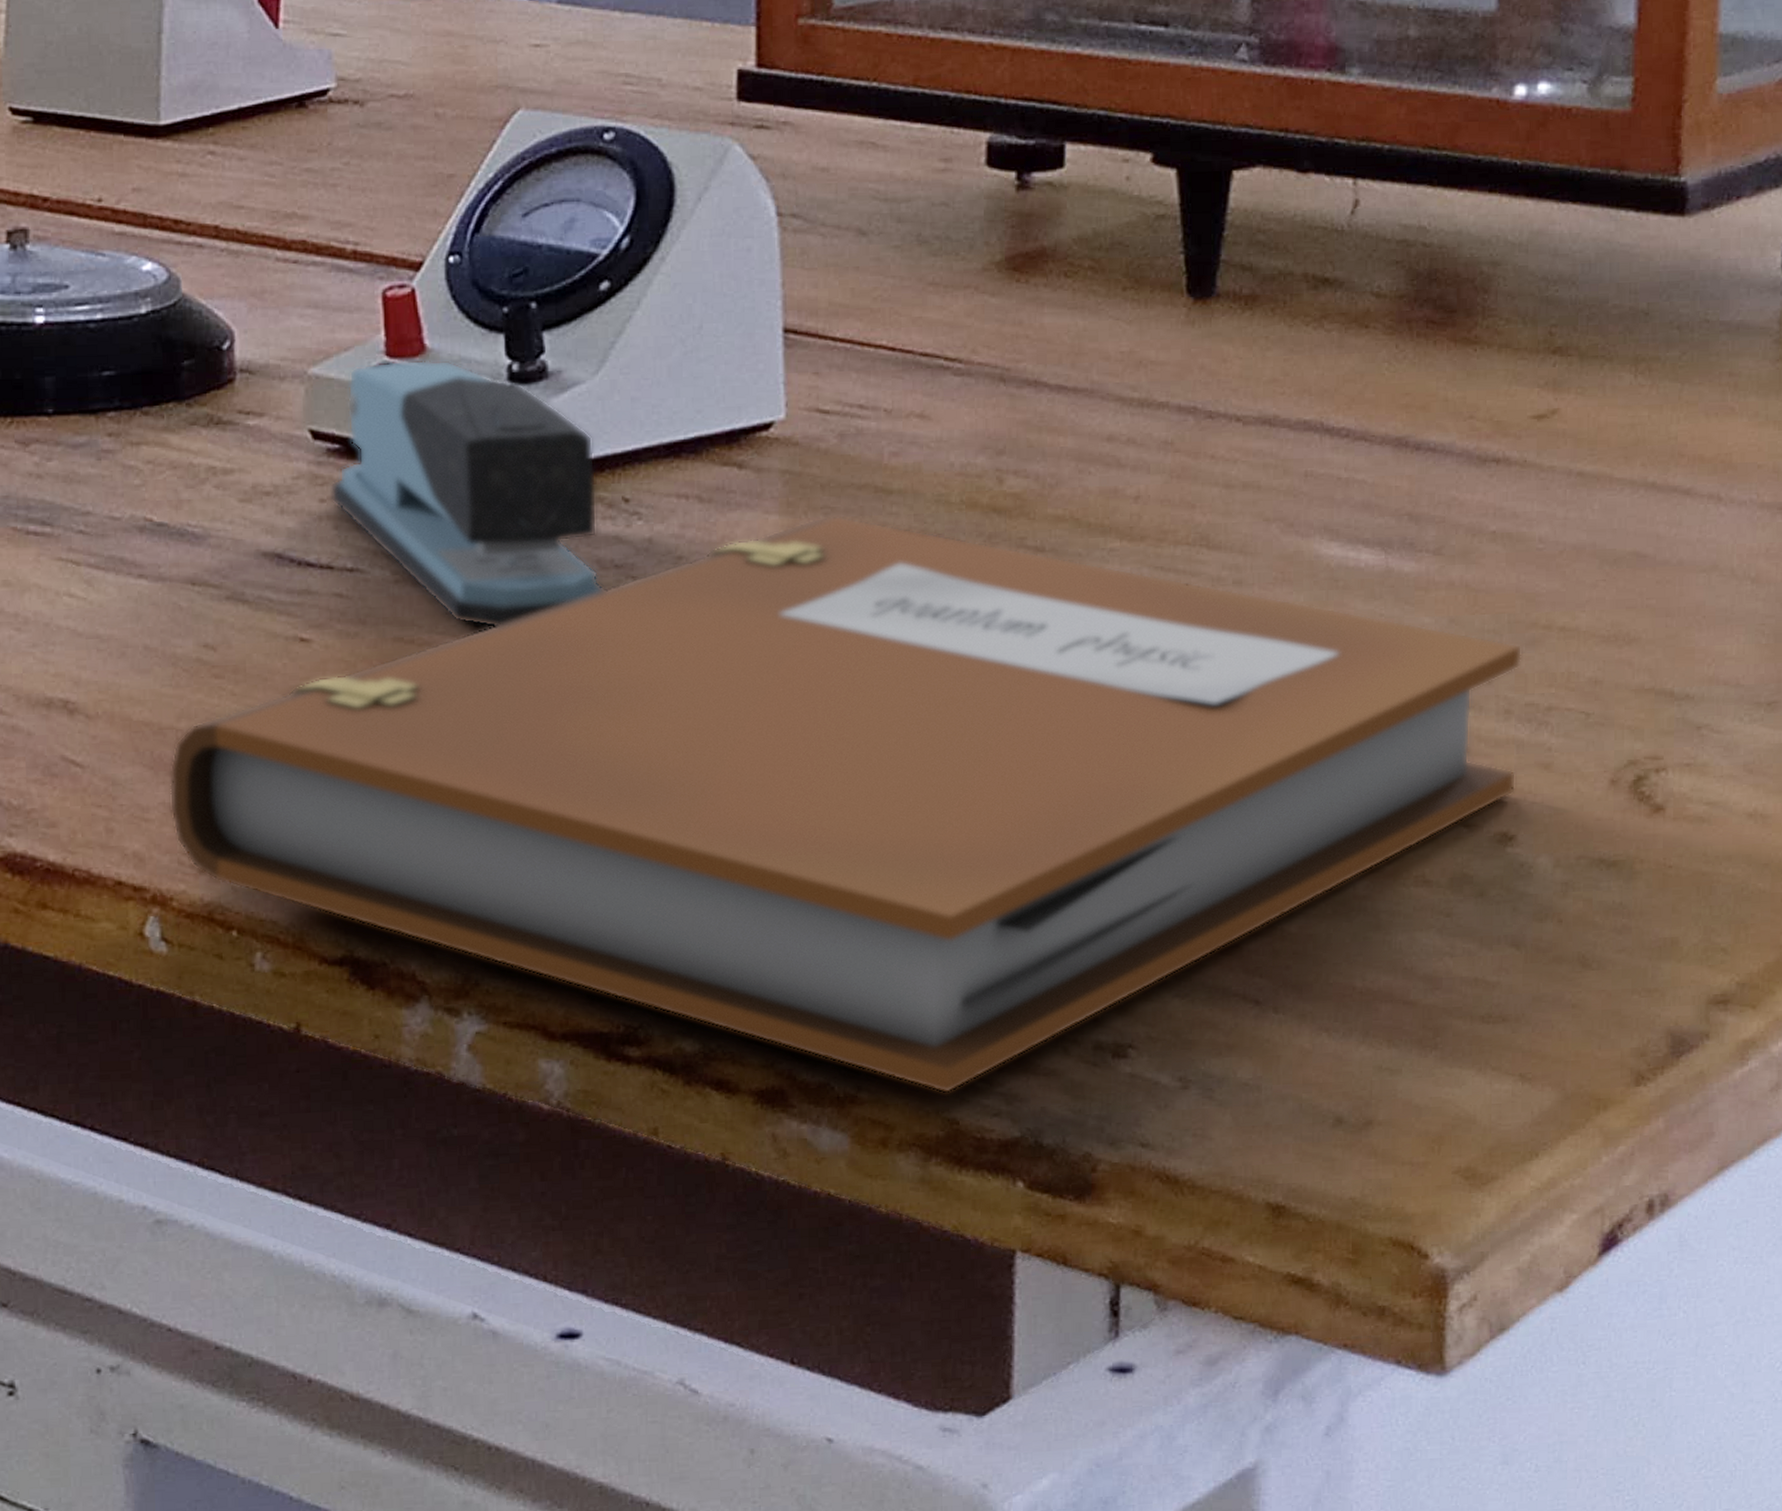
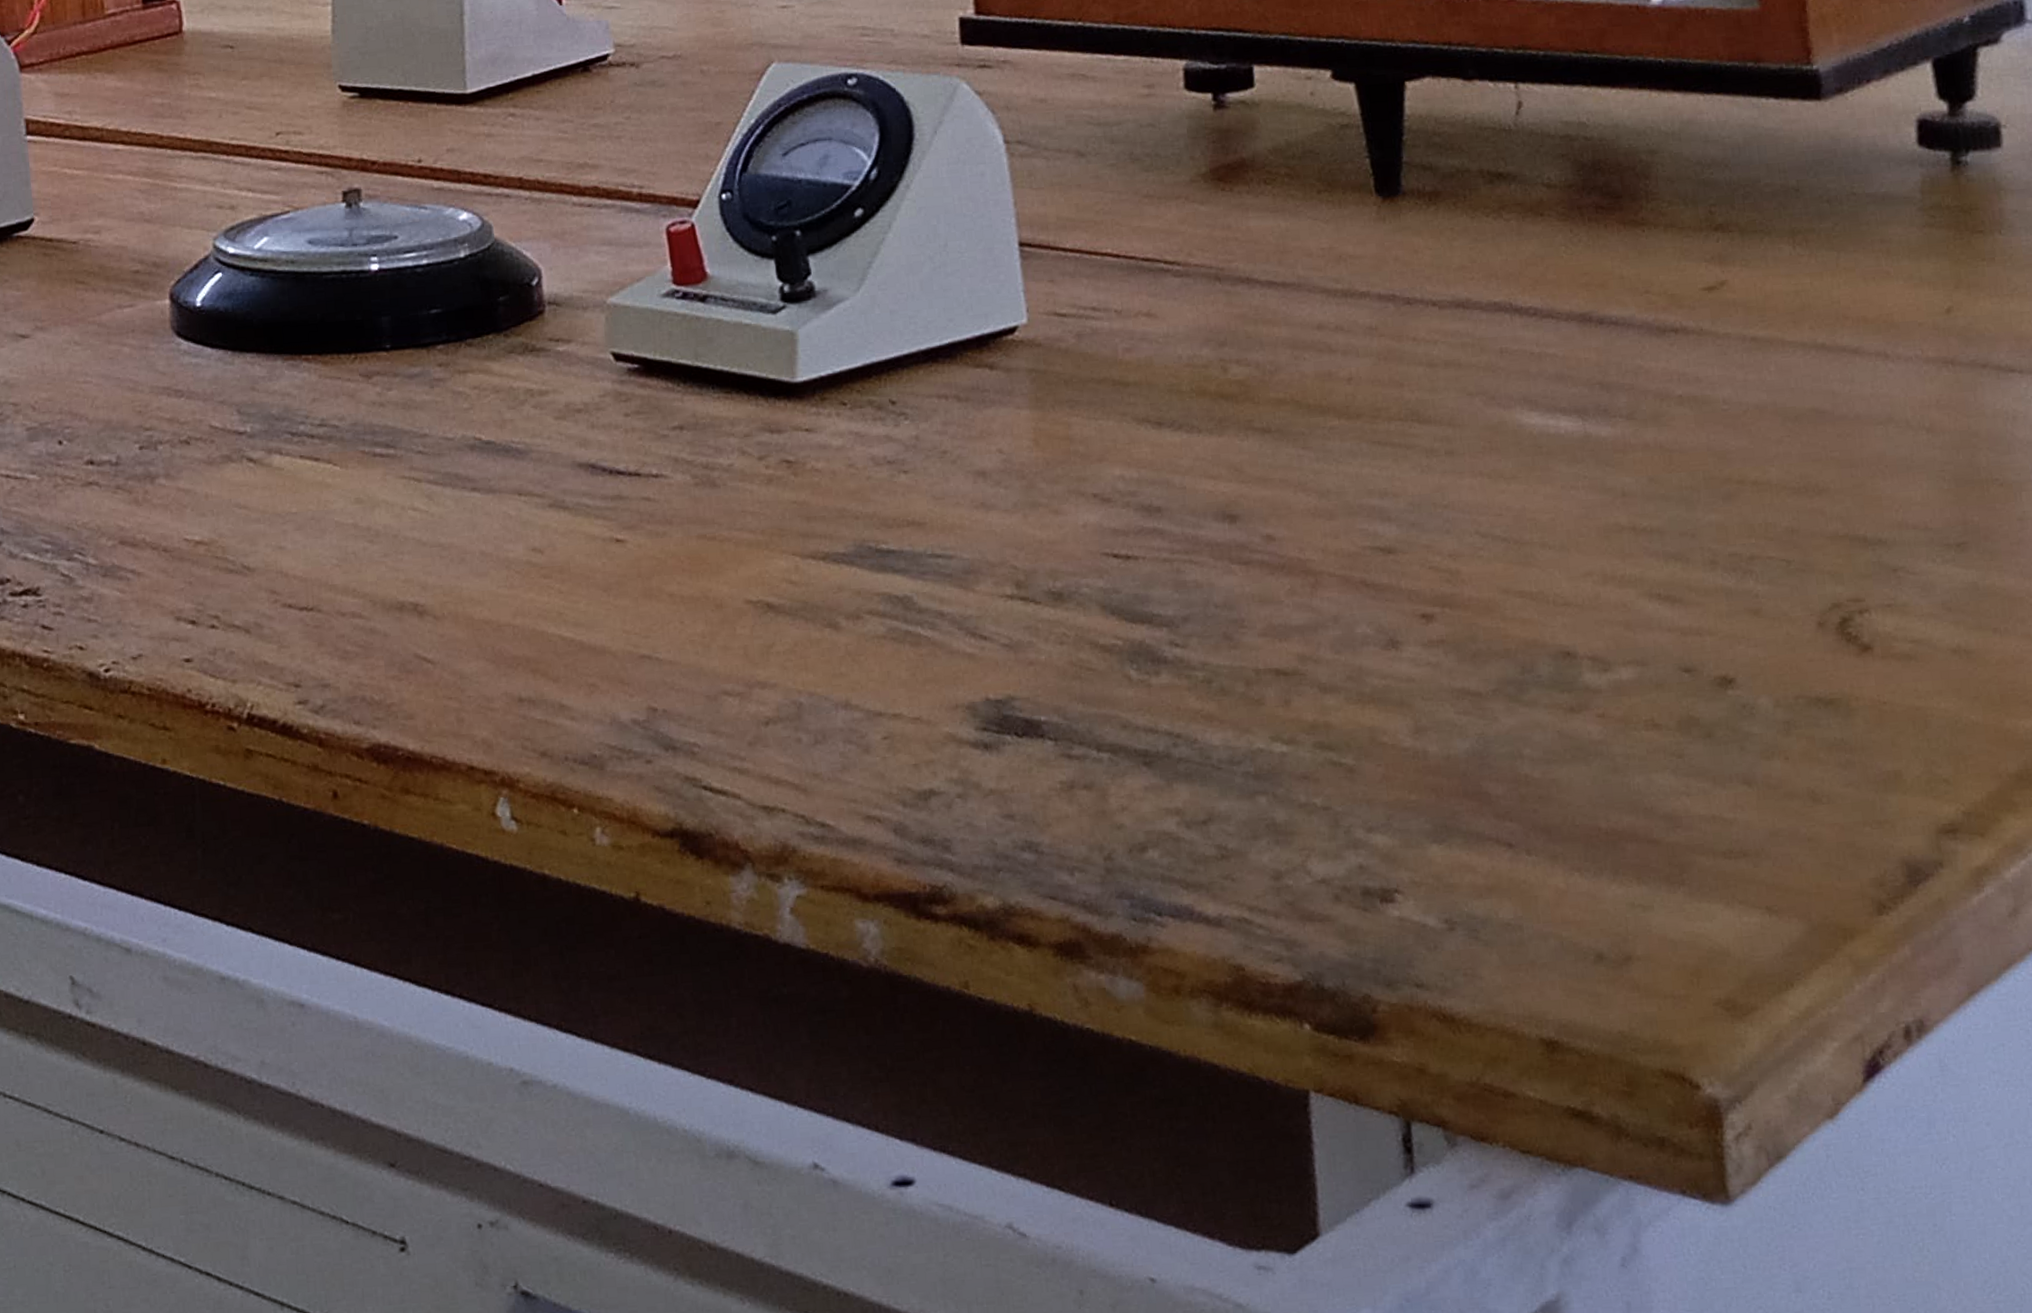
notebook: present [169,515,1523,1094] -> none [509,407,1730,942]
stapler: present [330,359,606,626] -> none [633,285,882,522]

